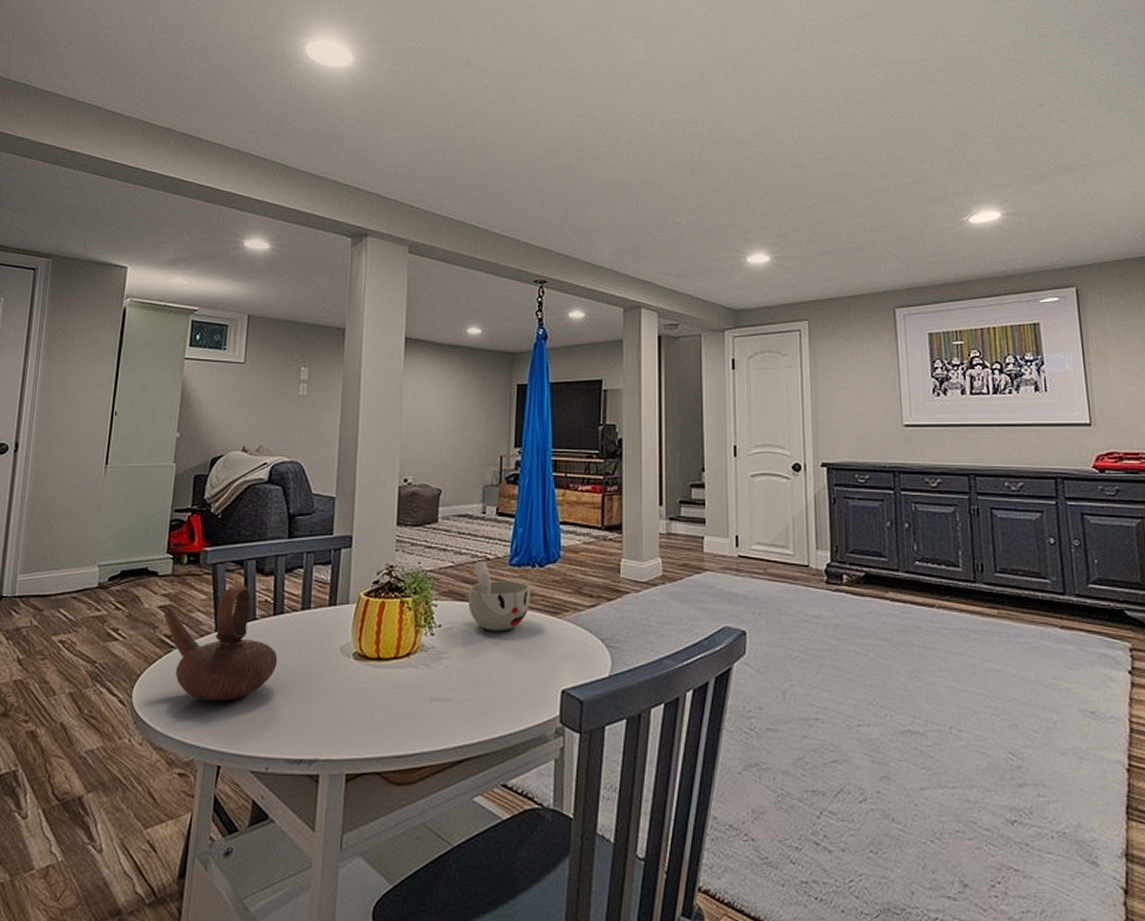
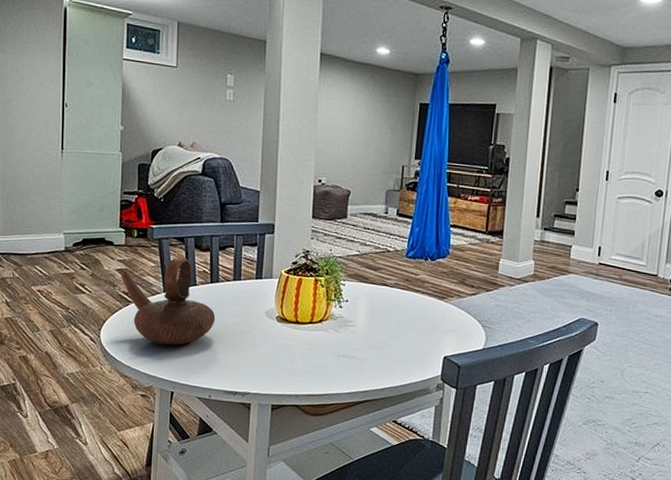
cup: present [468,560,530,631] -> none [371,251,423,309]

